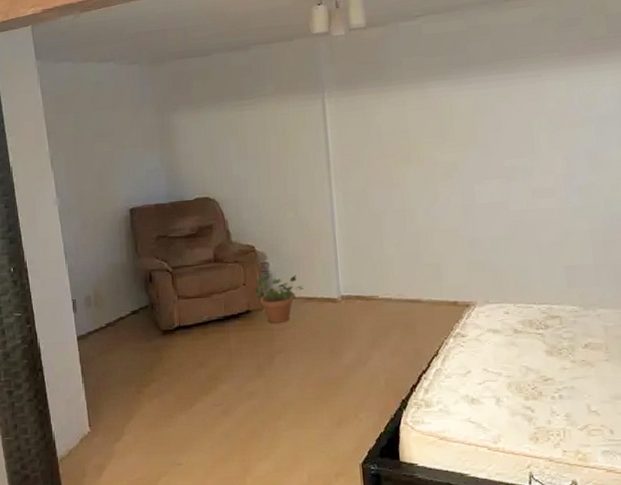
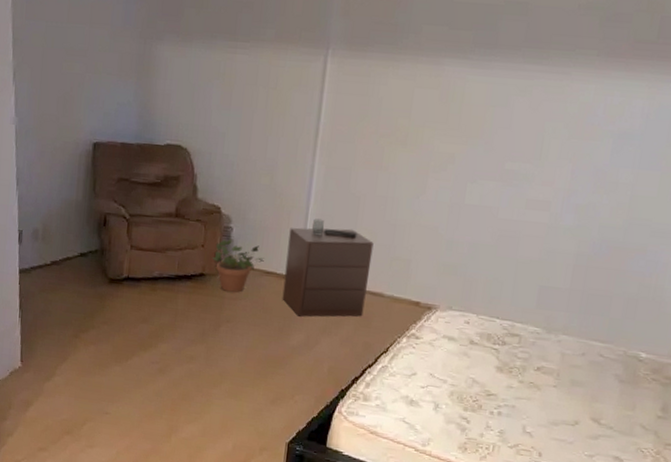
nightstand: none [322,240,407,335] -> present [282,218,374,317]

